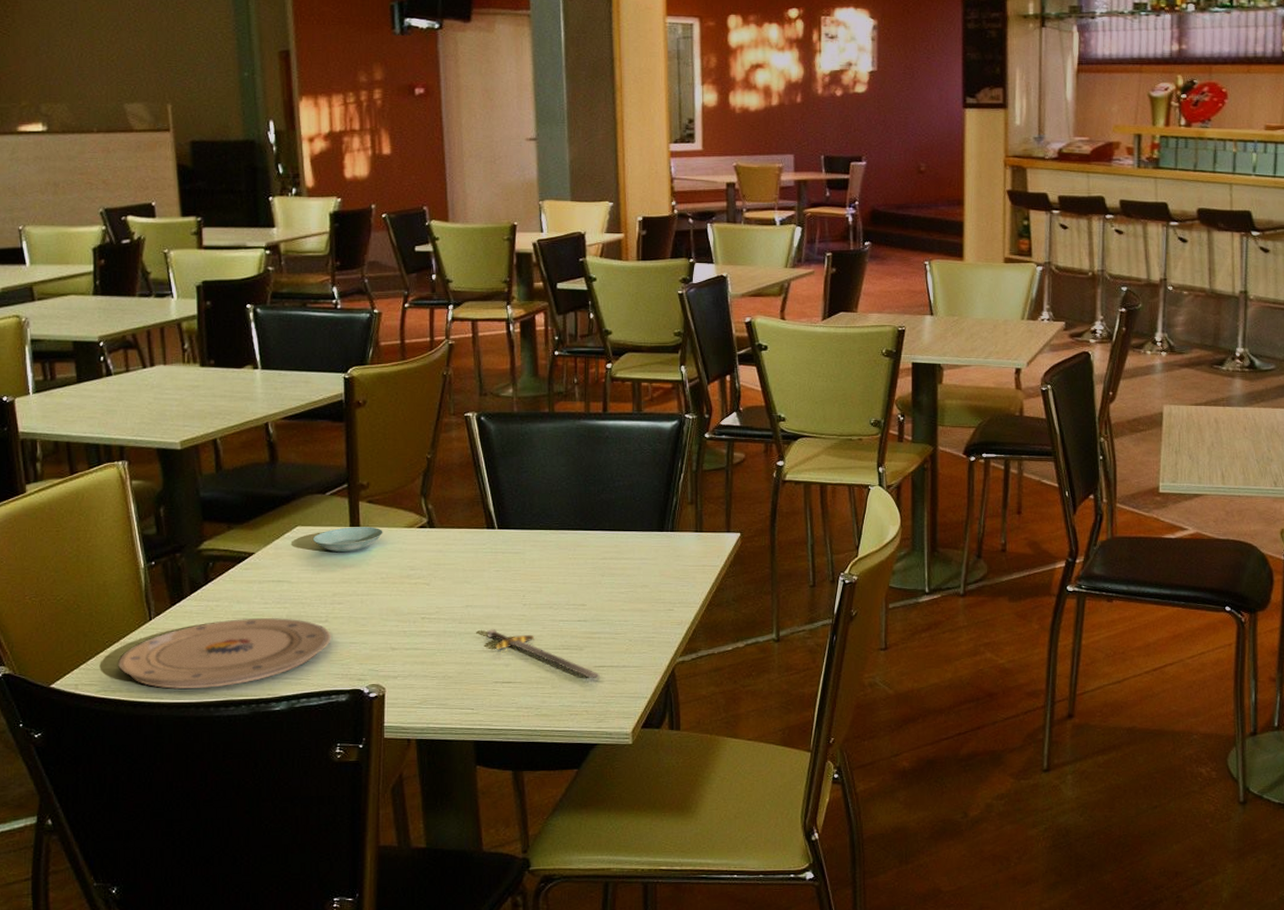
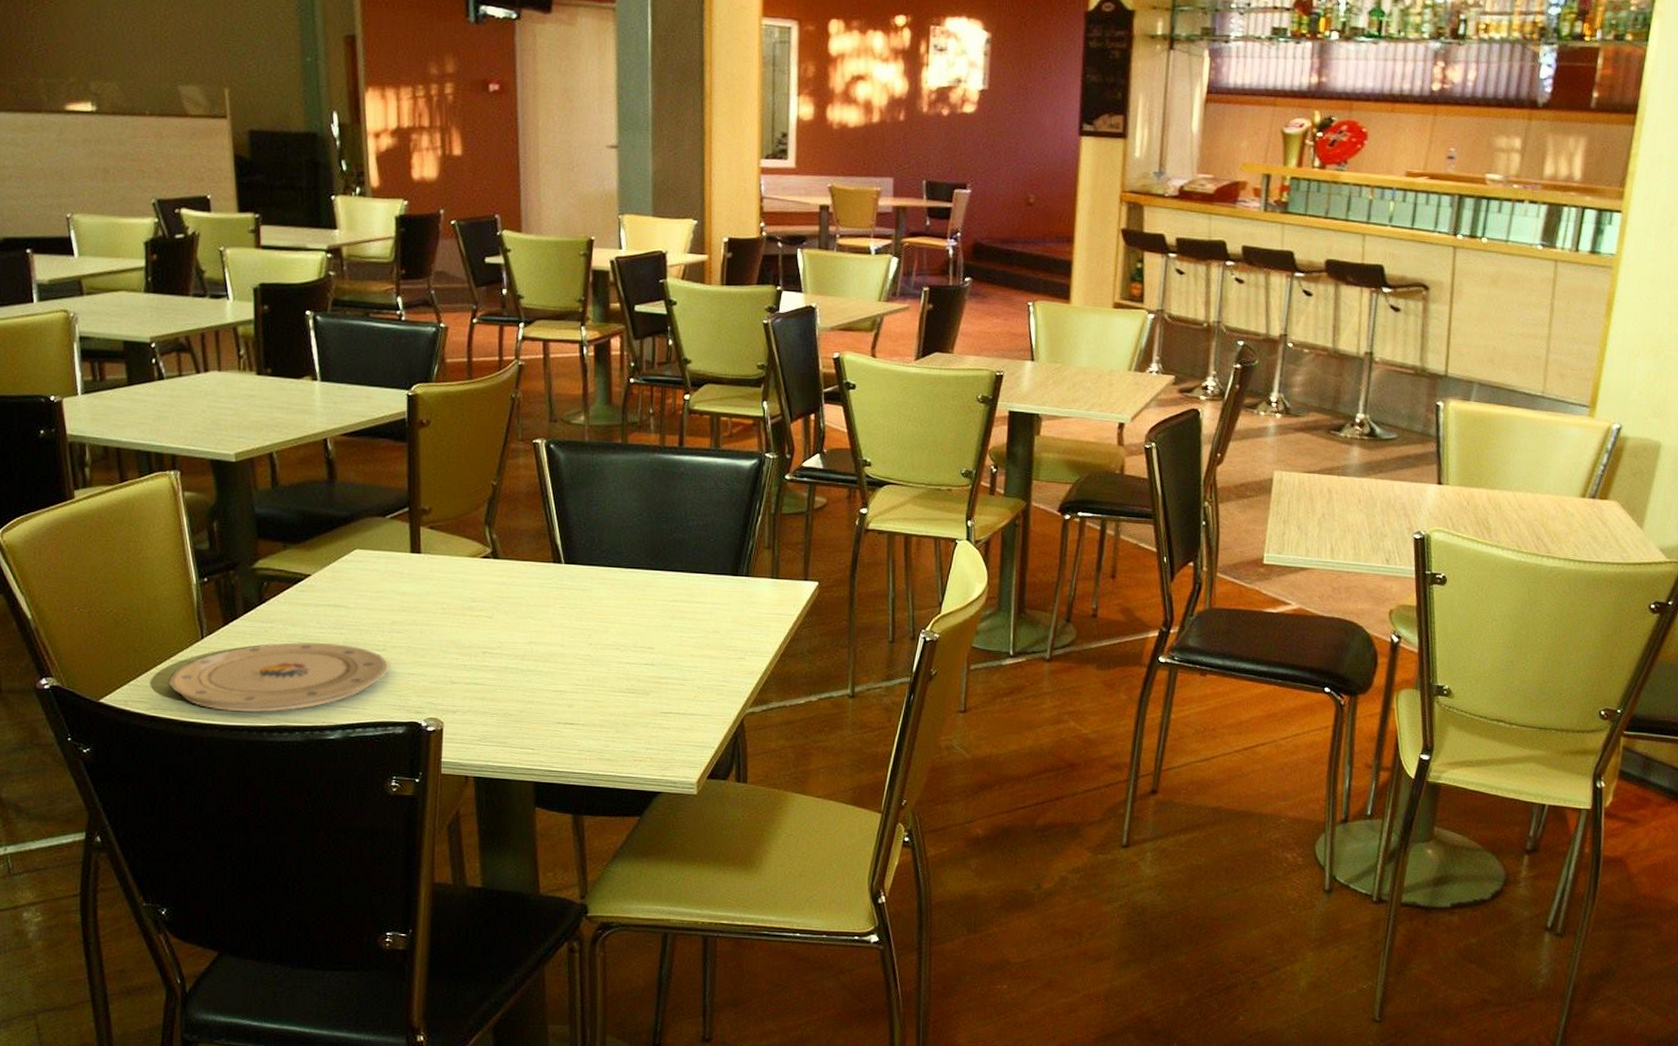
saucer: present [312,527,383,553] -> none [371,553,445,580]
plate: present [487,629,600,679] -> none [550,668,666,725]

